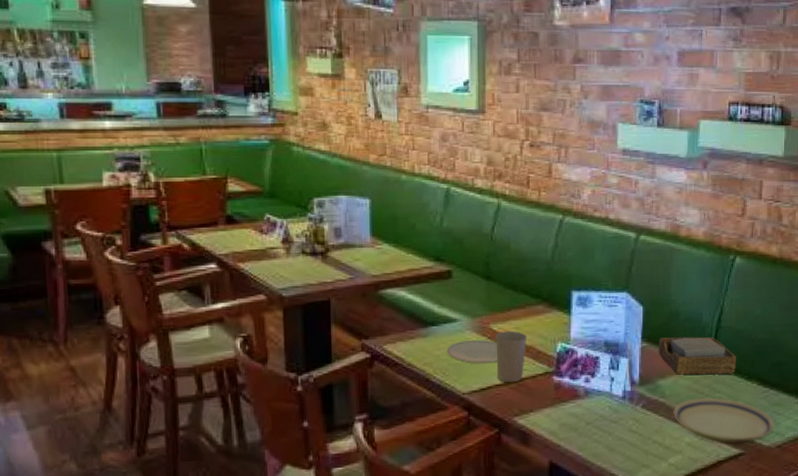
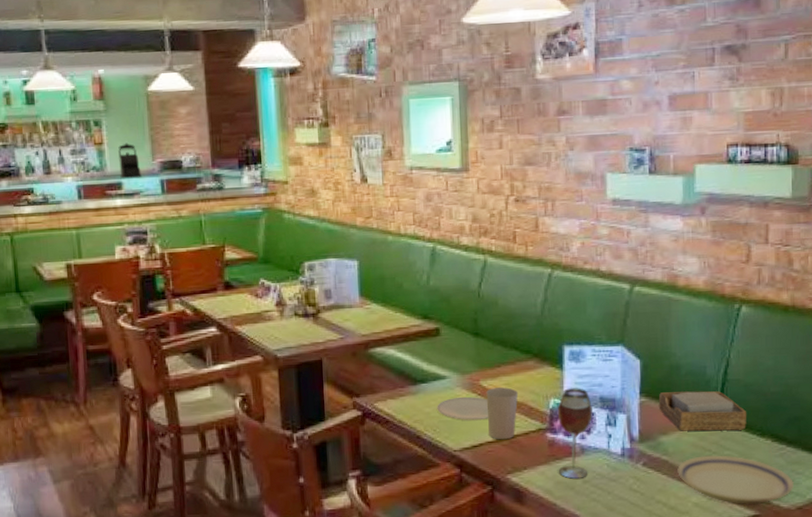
cash register: none [108,59,136,99] -> present [118,143,143,179]
wineglass: none [564,332,597,421] -> present [557,388,593,479]

